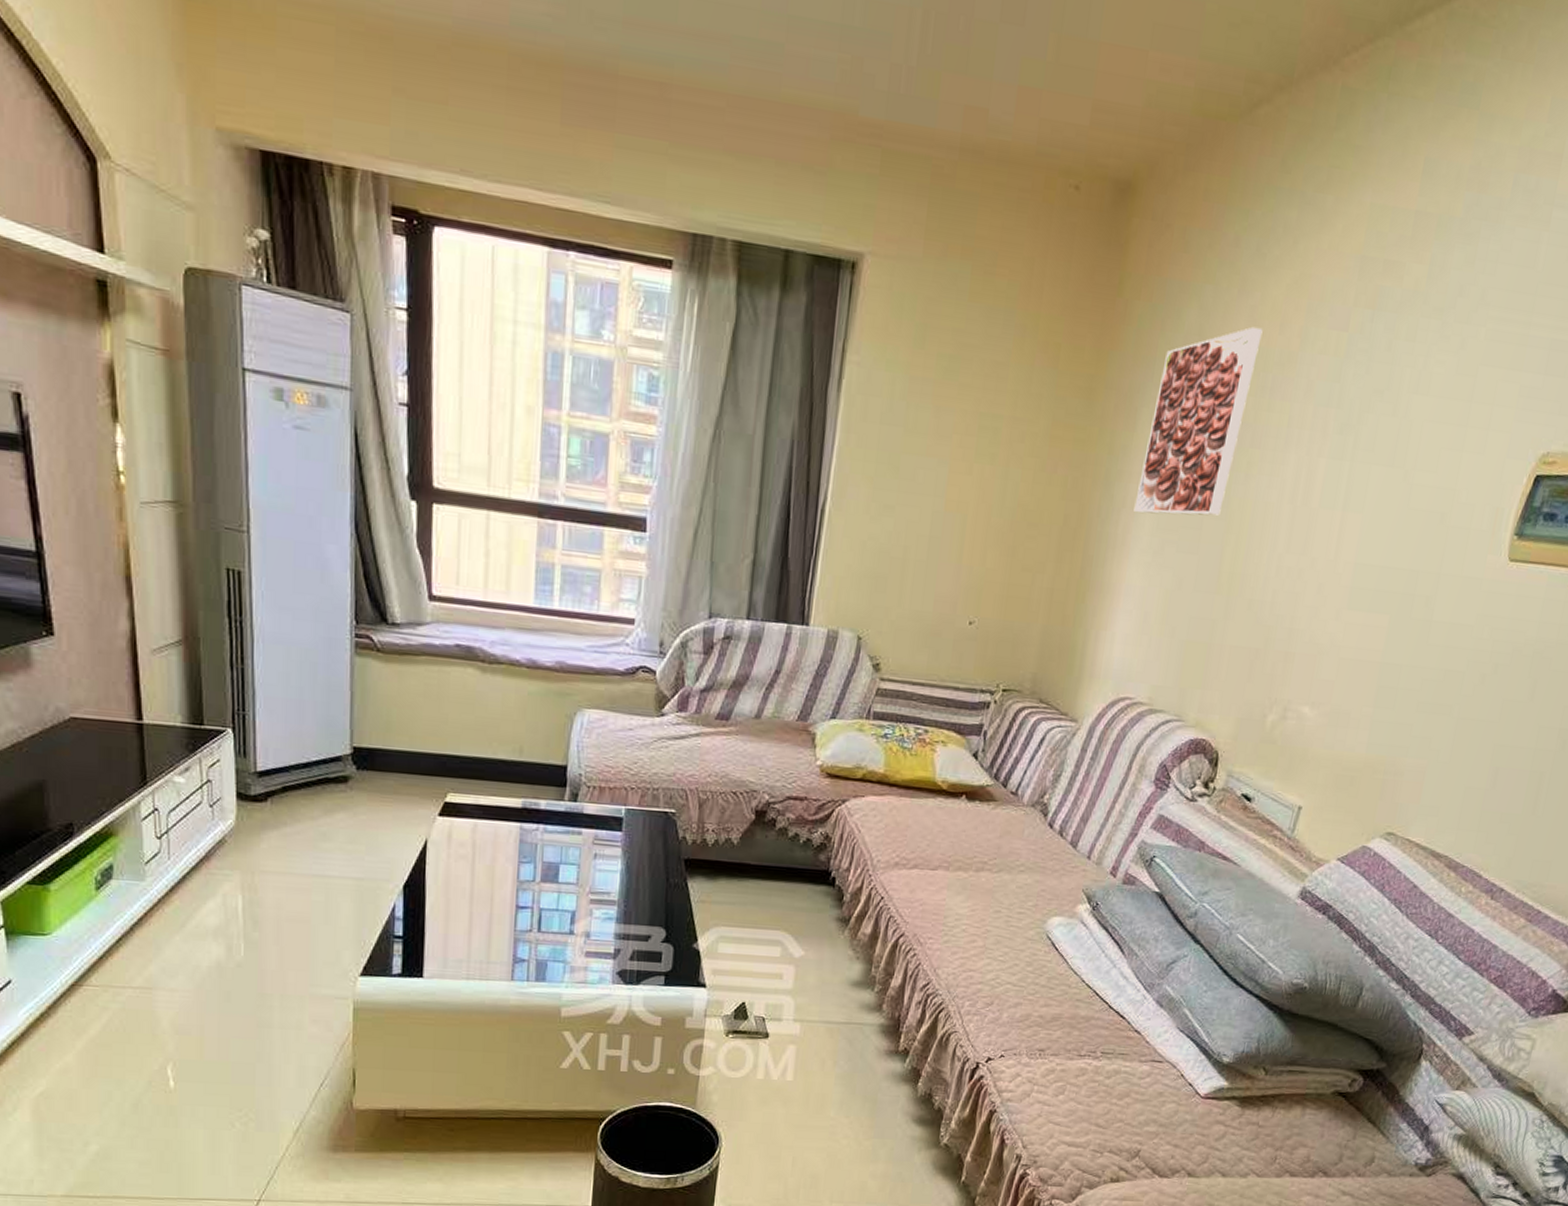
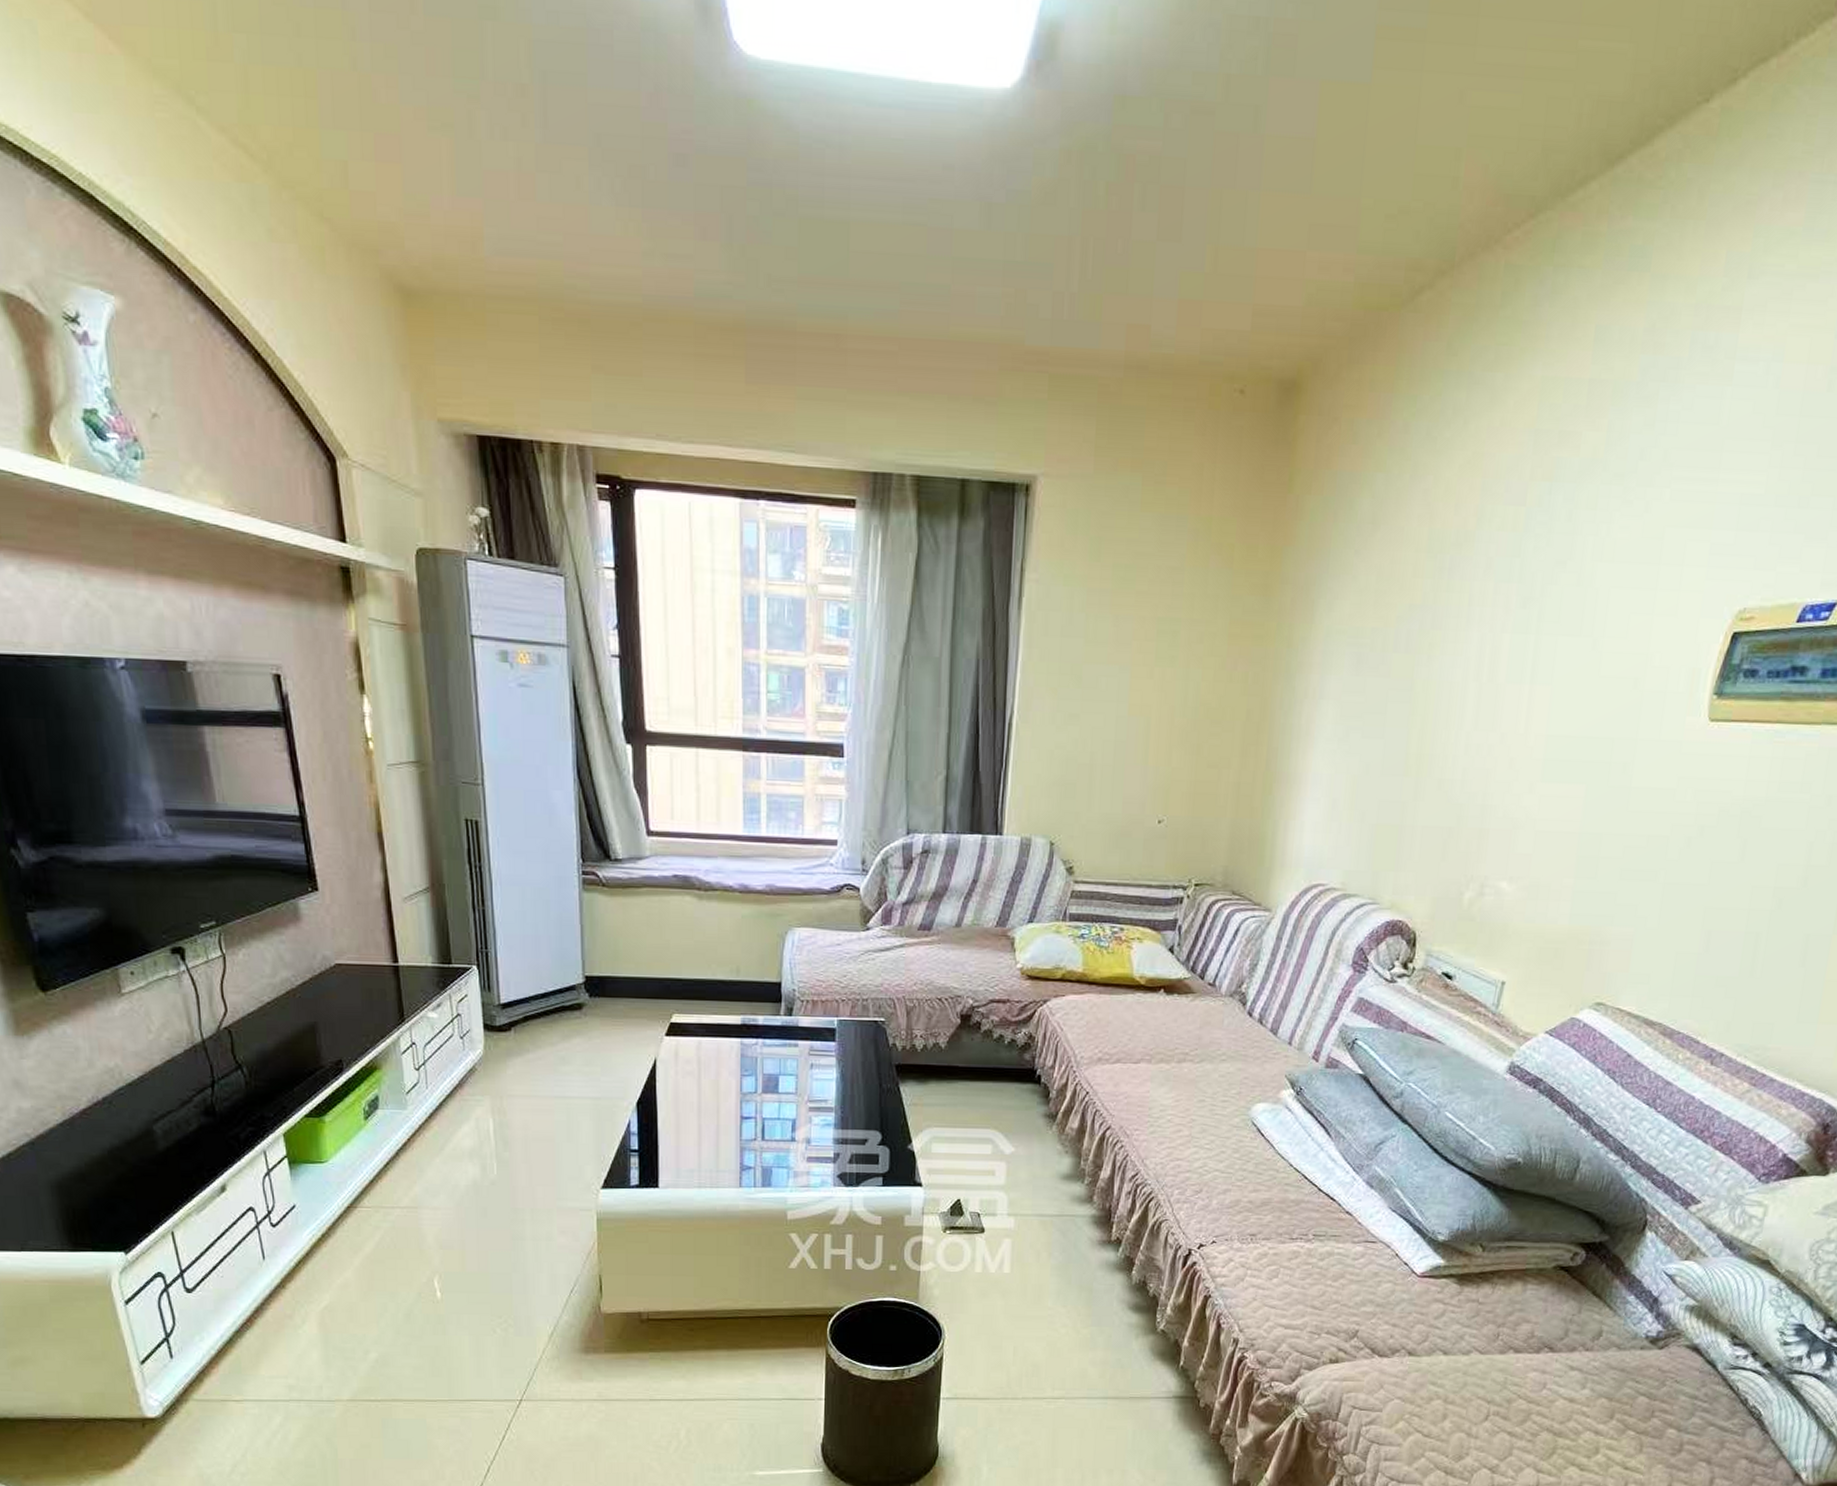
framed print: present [1134,326,1263,516] -> none [1316,510,1438,702]

